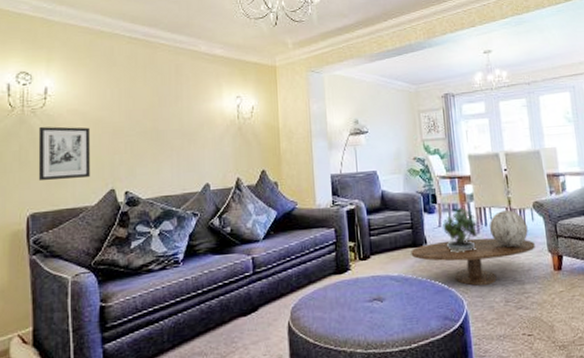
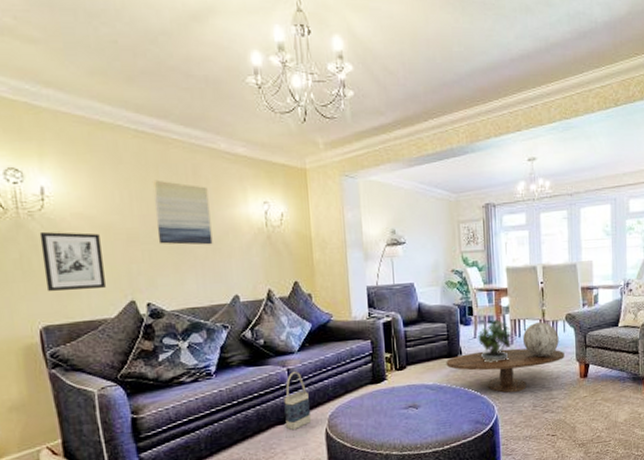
wall art: none [139,79,189,137] -> present [152,179,213,245]
bag: none [247,260,275,322] -> present [284,372,312,430]

